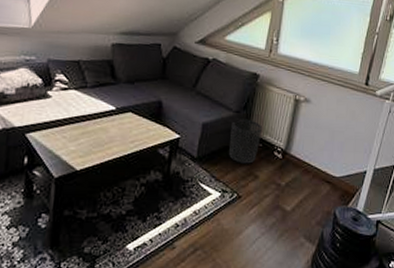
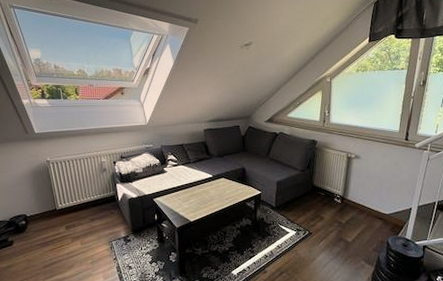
waste bin: present [228,118,262,164] -> none [298,175,323,209]

